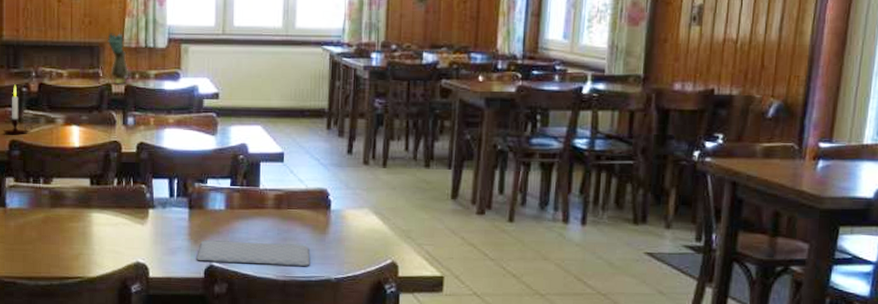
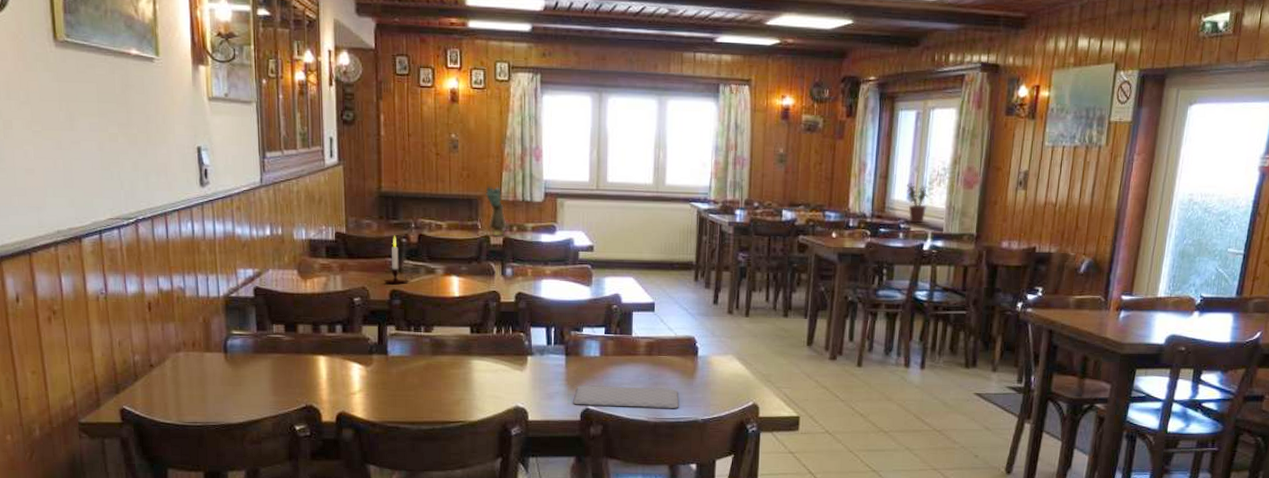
potted plant: none [561,21,588,64] -> present [906,183,929,223]

